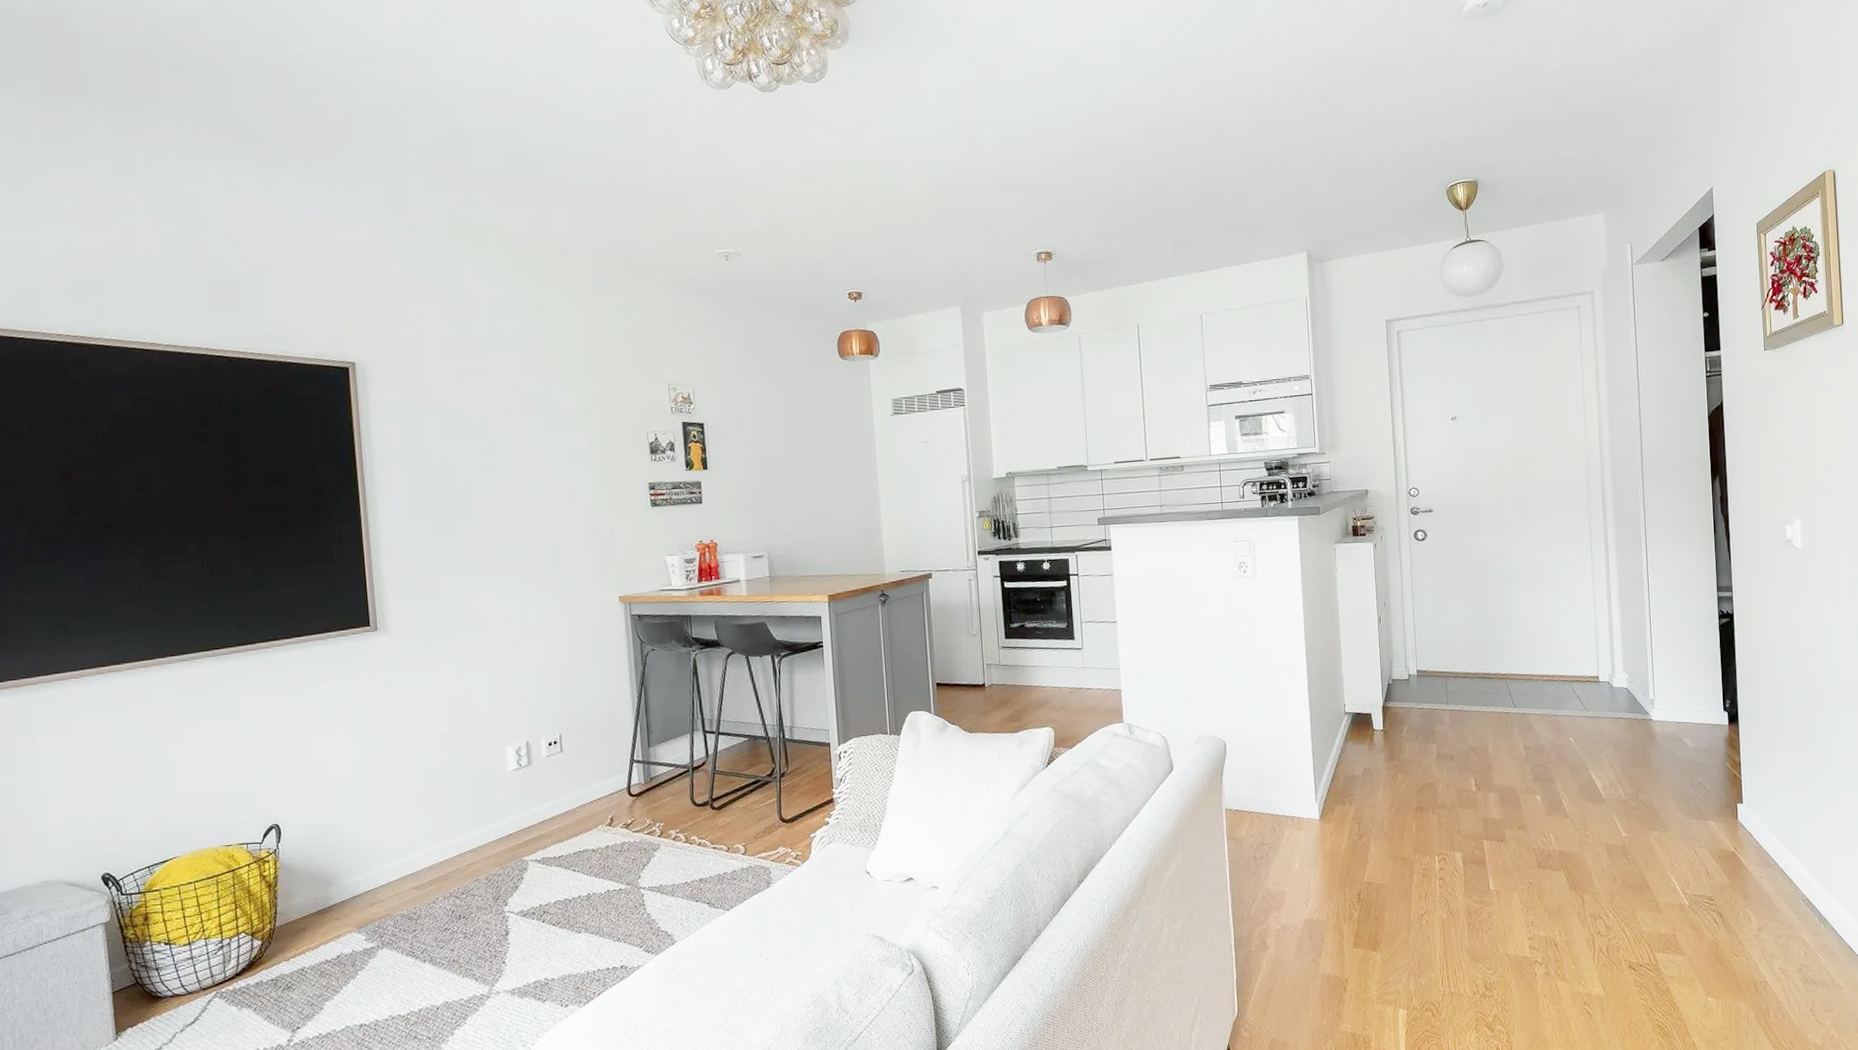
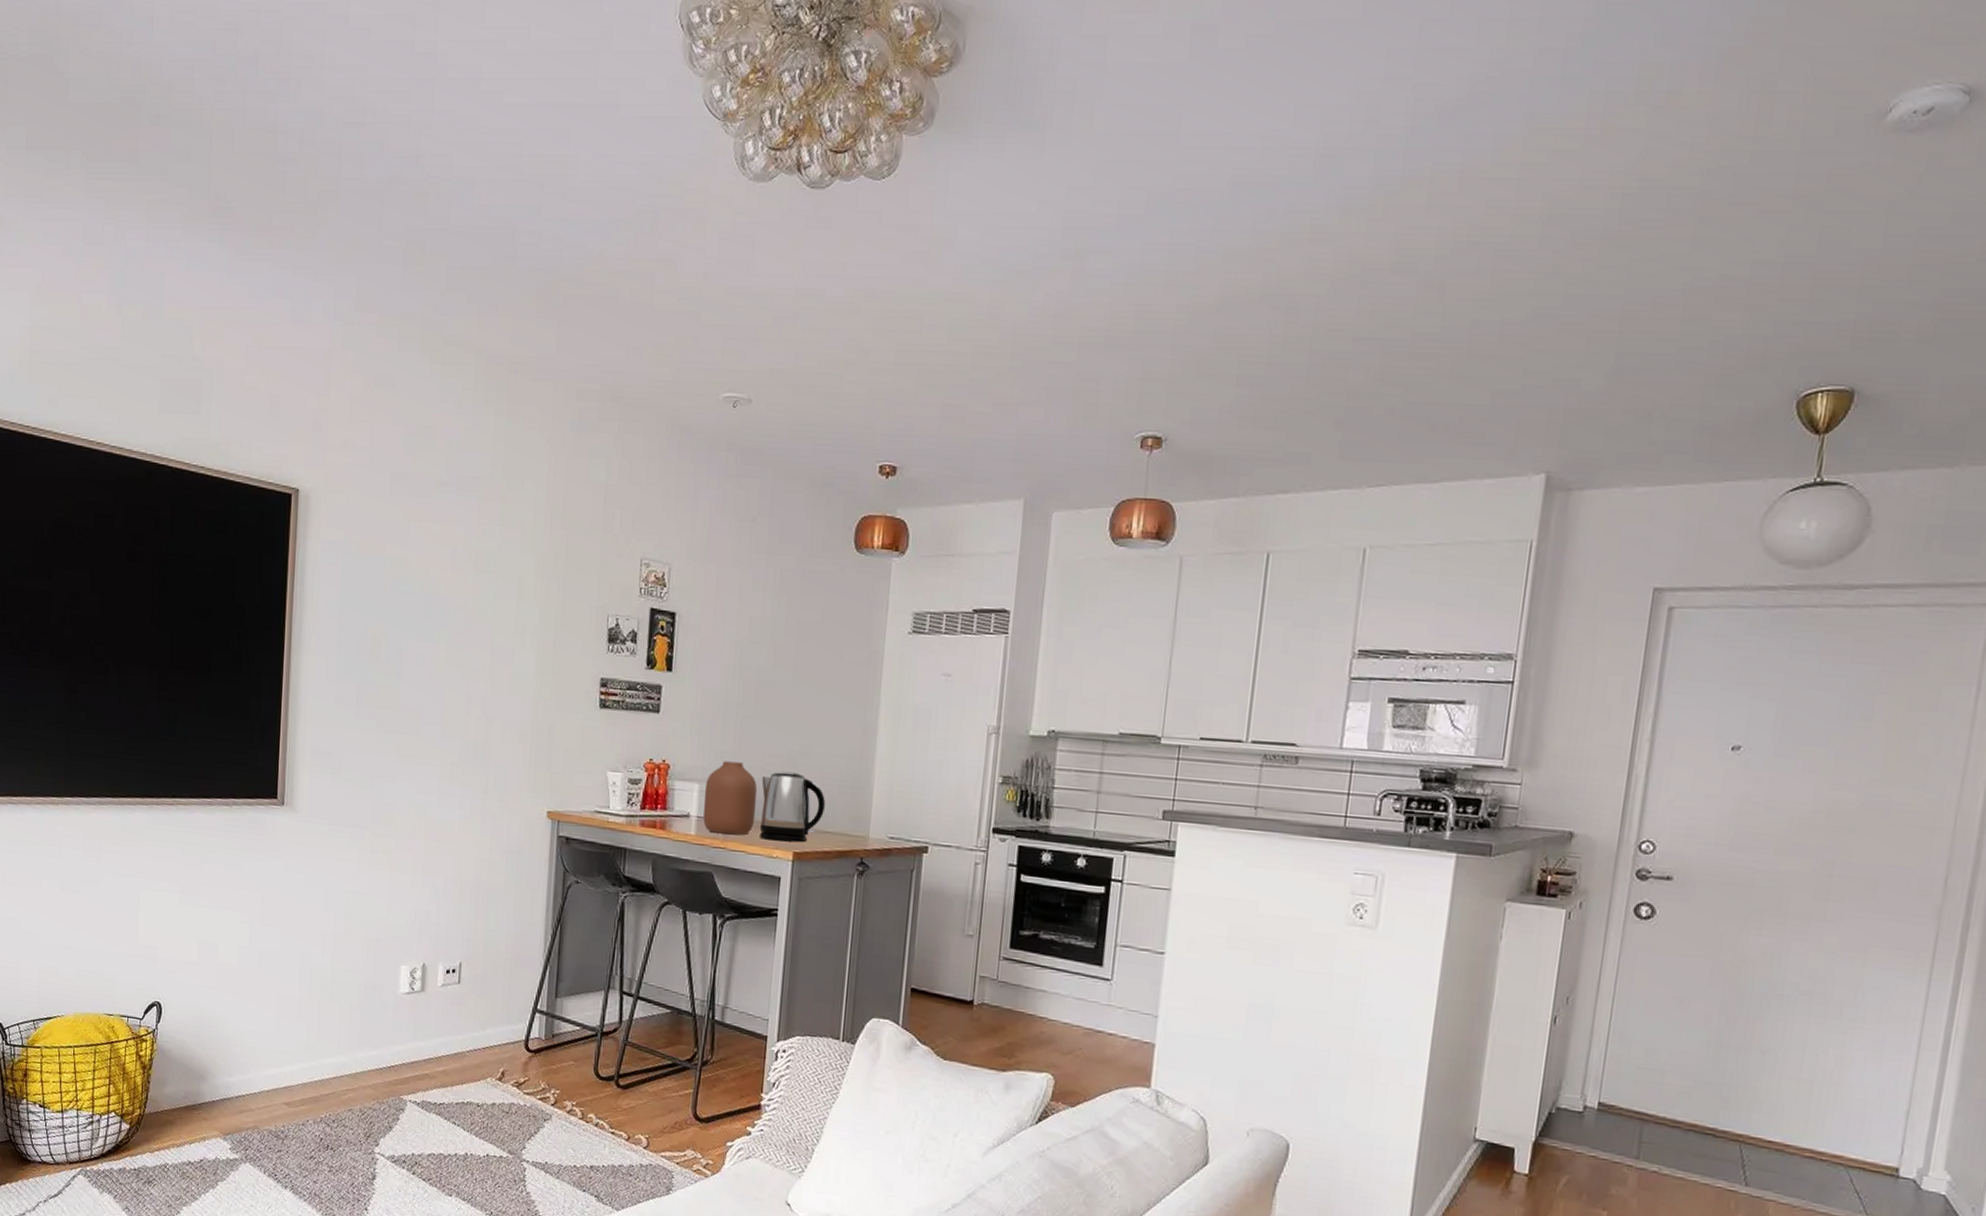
vase: none [748,532,794,591] -> present [703,761,758,836]
kettle: none [794,533,848,589] -> present [760,771,826,843]

